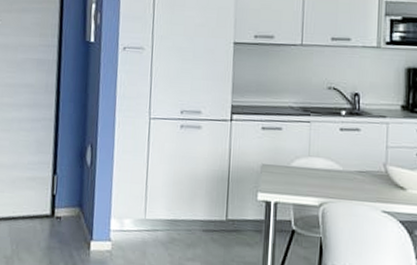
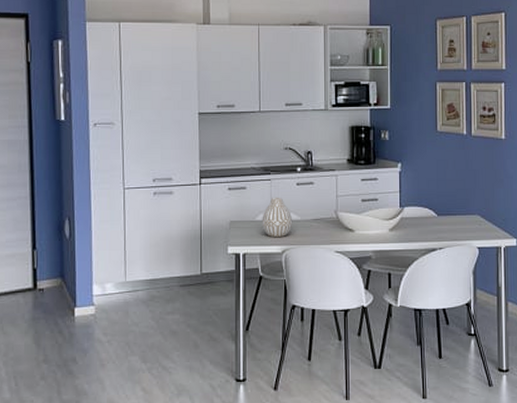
vase: none [297,141,334,188] -> present [262,197,293,237]

